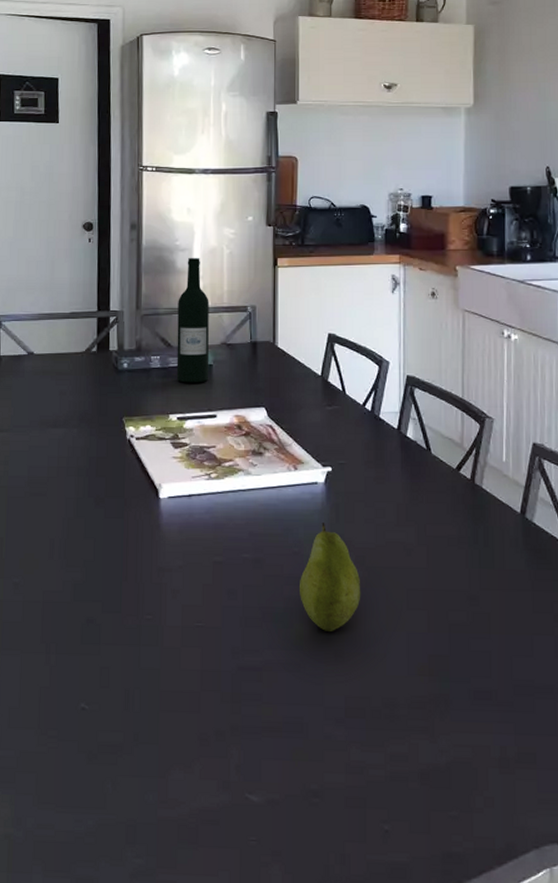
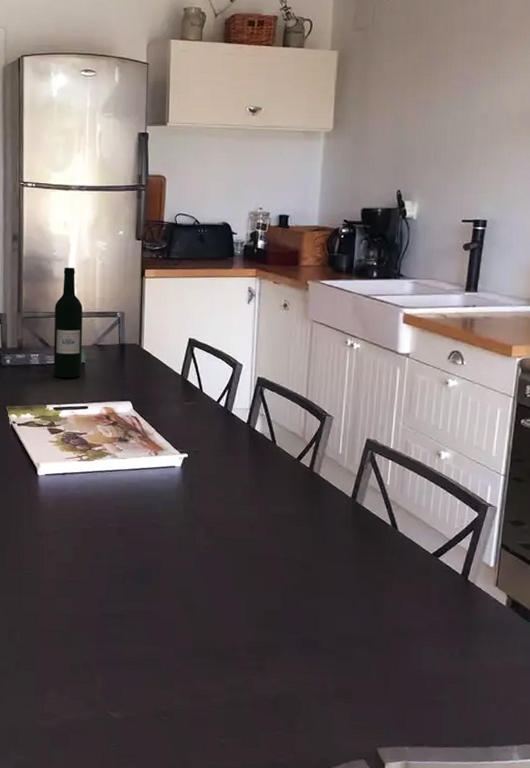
fruit: present [300,521,361,633] -> none [157,499,210,589]

